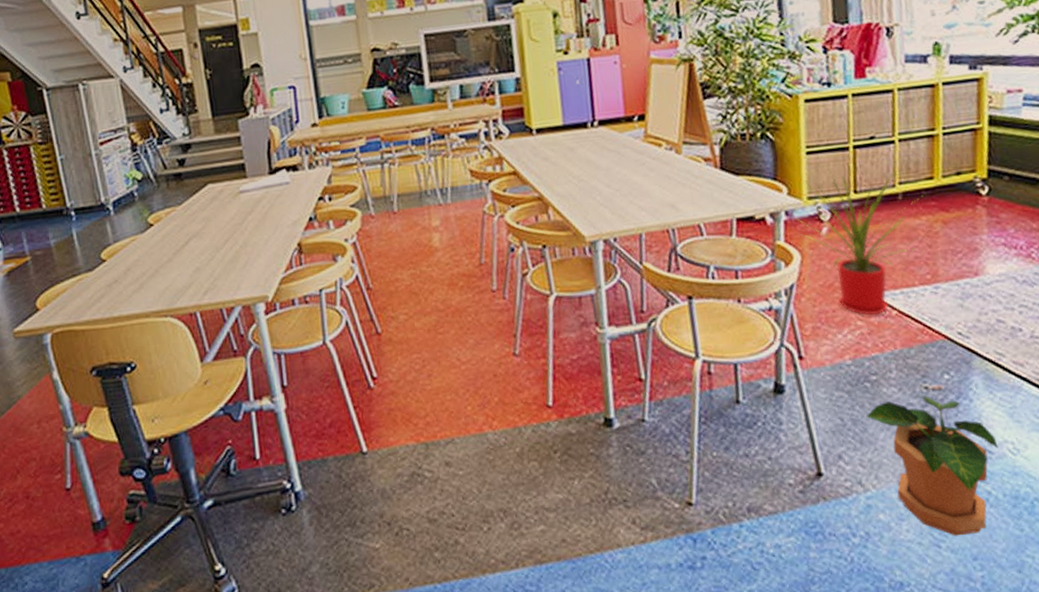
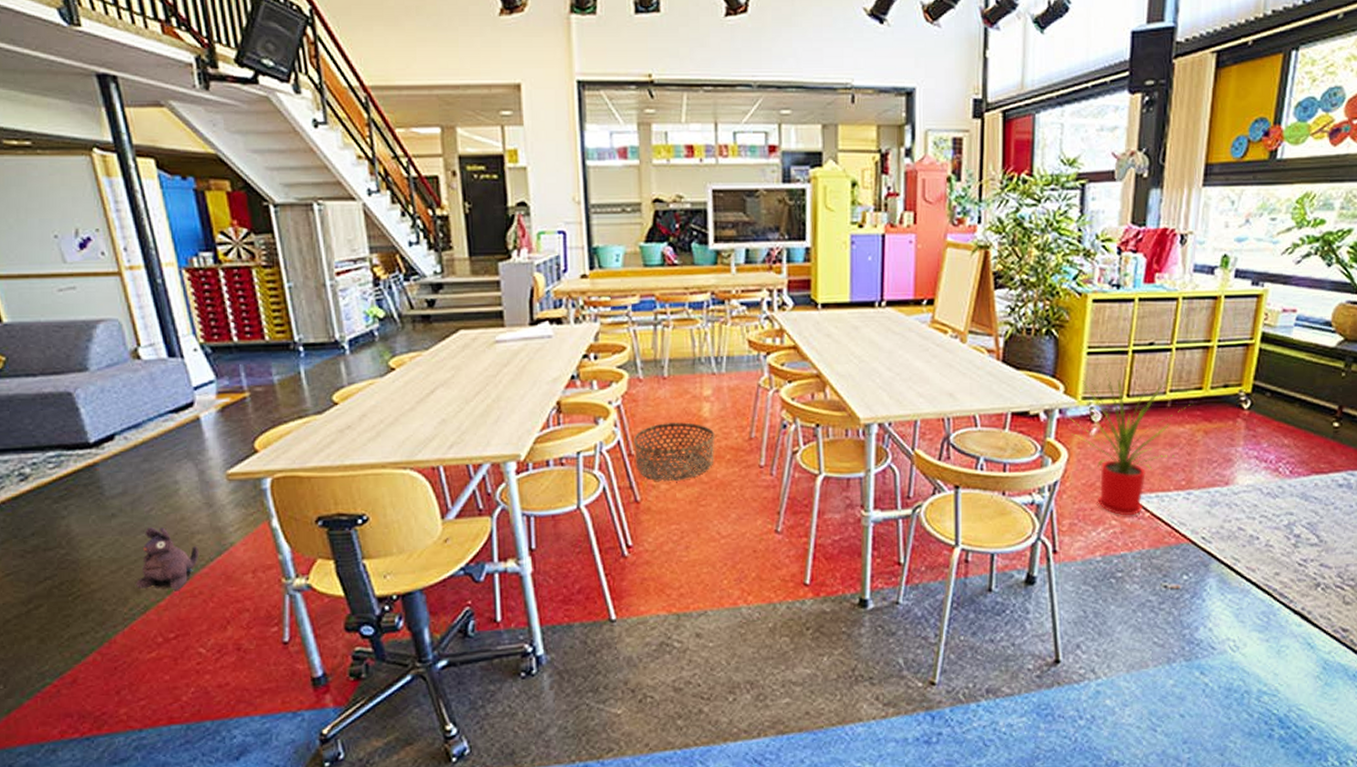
basket: none [371,253,448,312] -> present [634,422,715,481]
potted plant: present [865,395,998,536] -> none [1107,593,1221,722]

